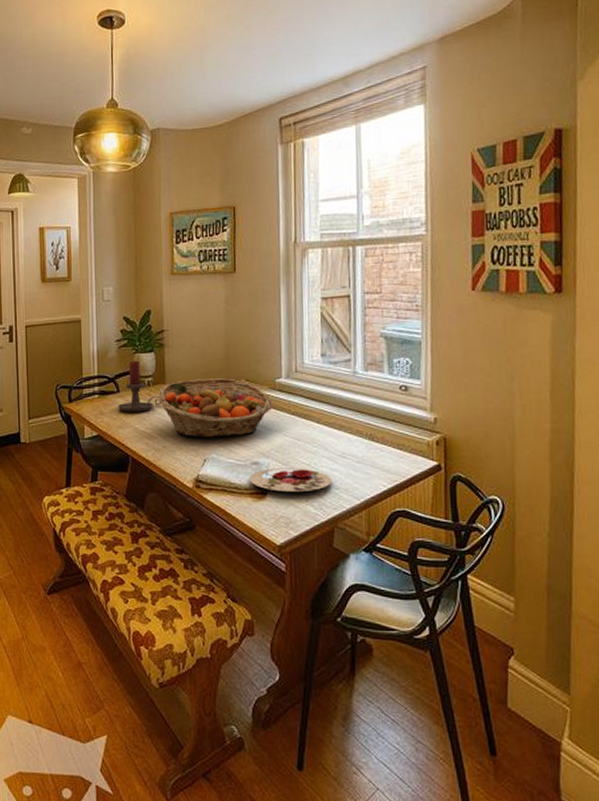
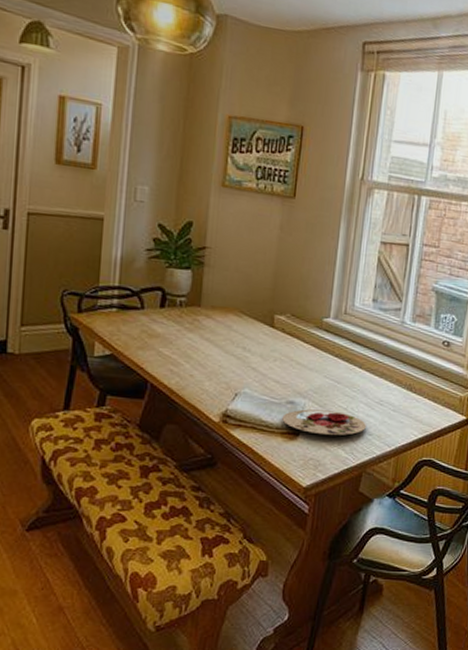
candle holder: present [118,360,161,412] -> none [140,275,193,334]
fruit basket: present [158,378,272,438] -> none [190,306,317,372]

